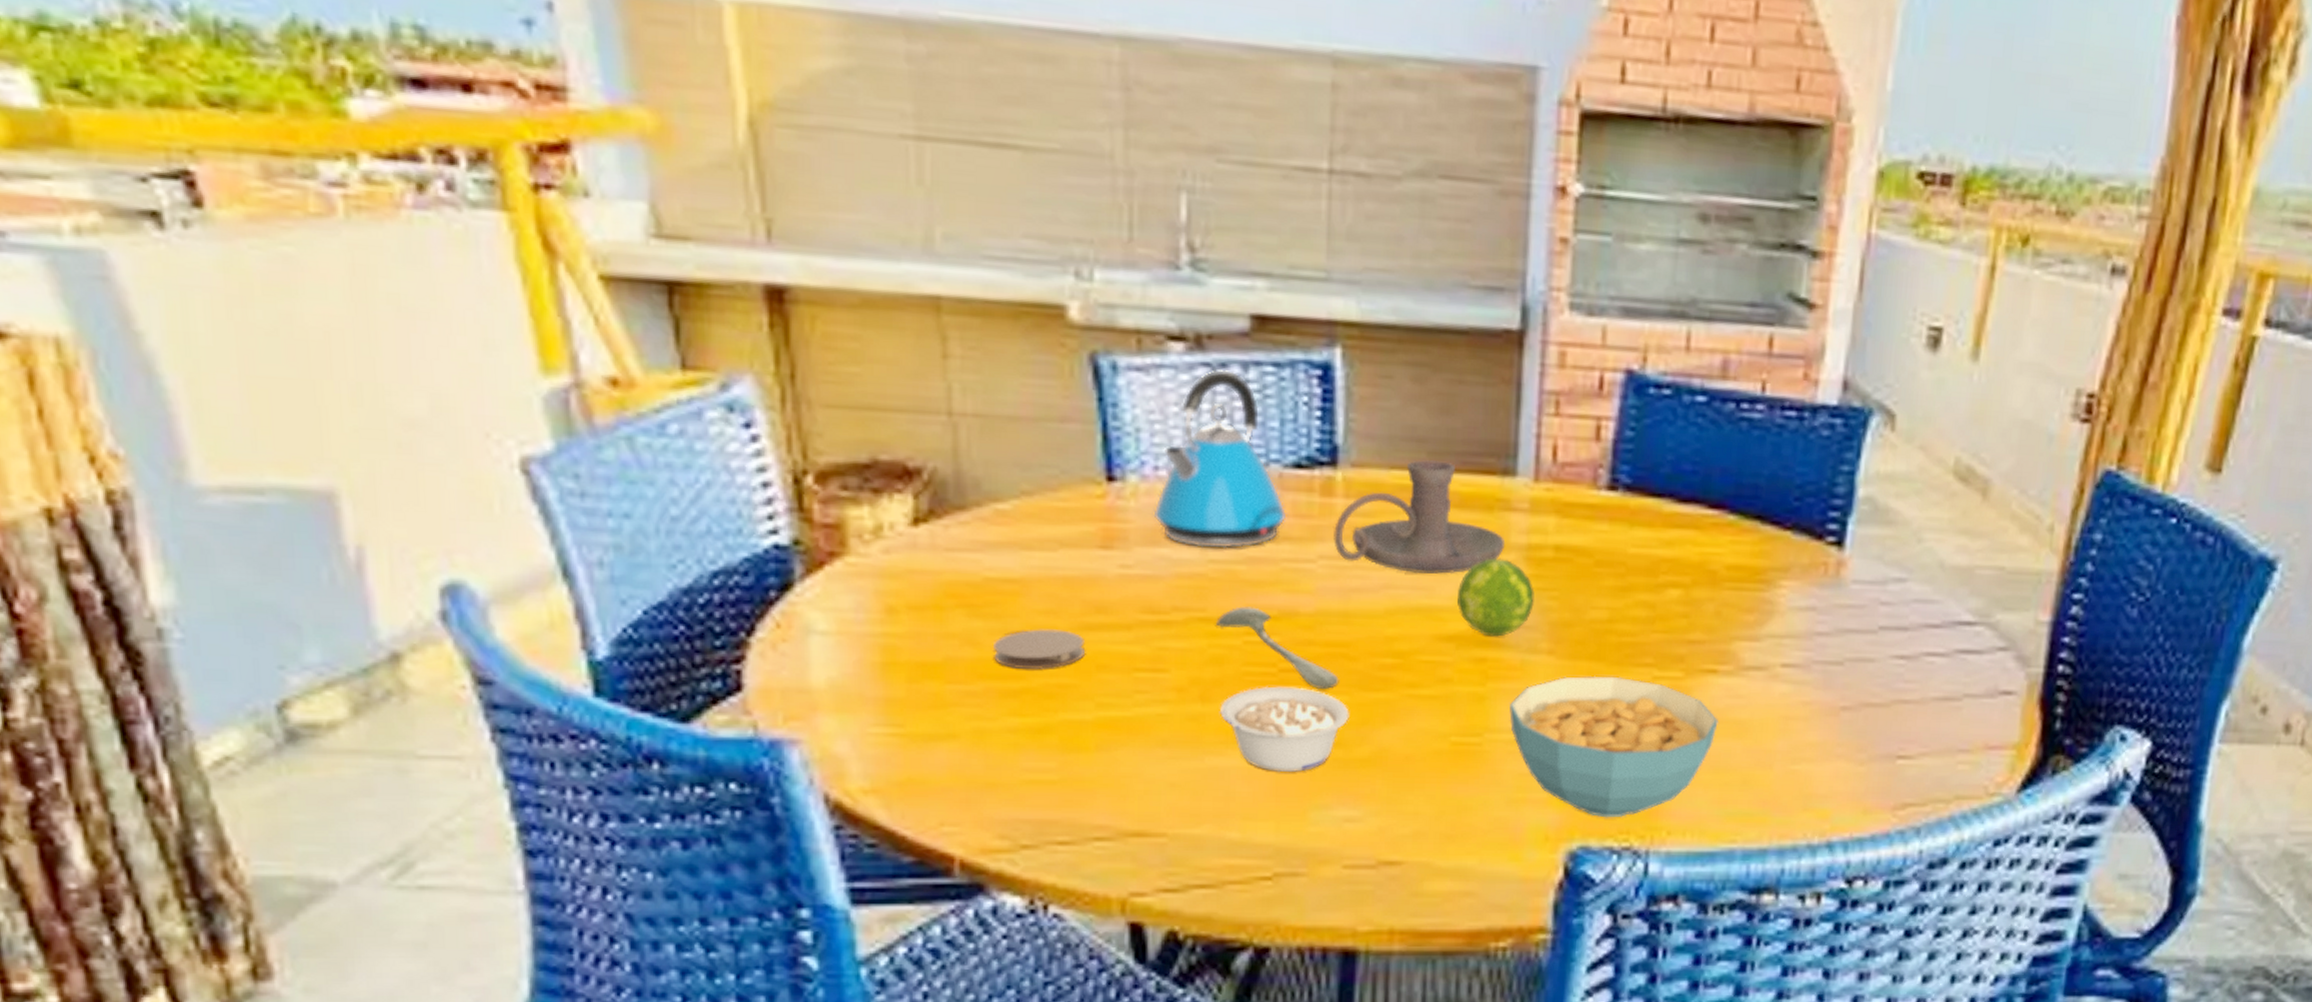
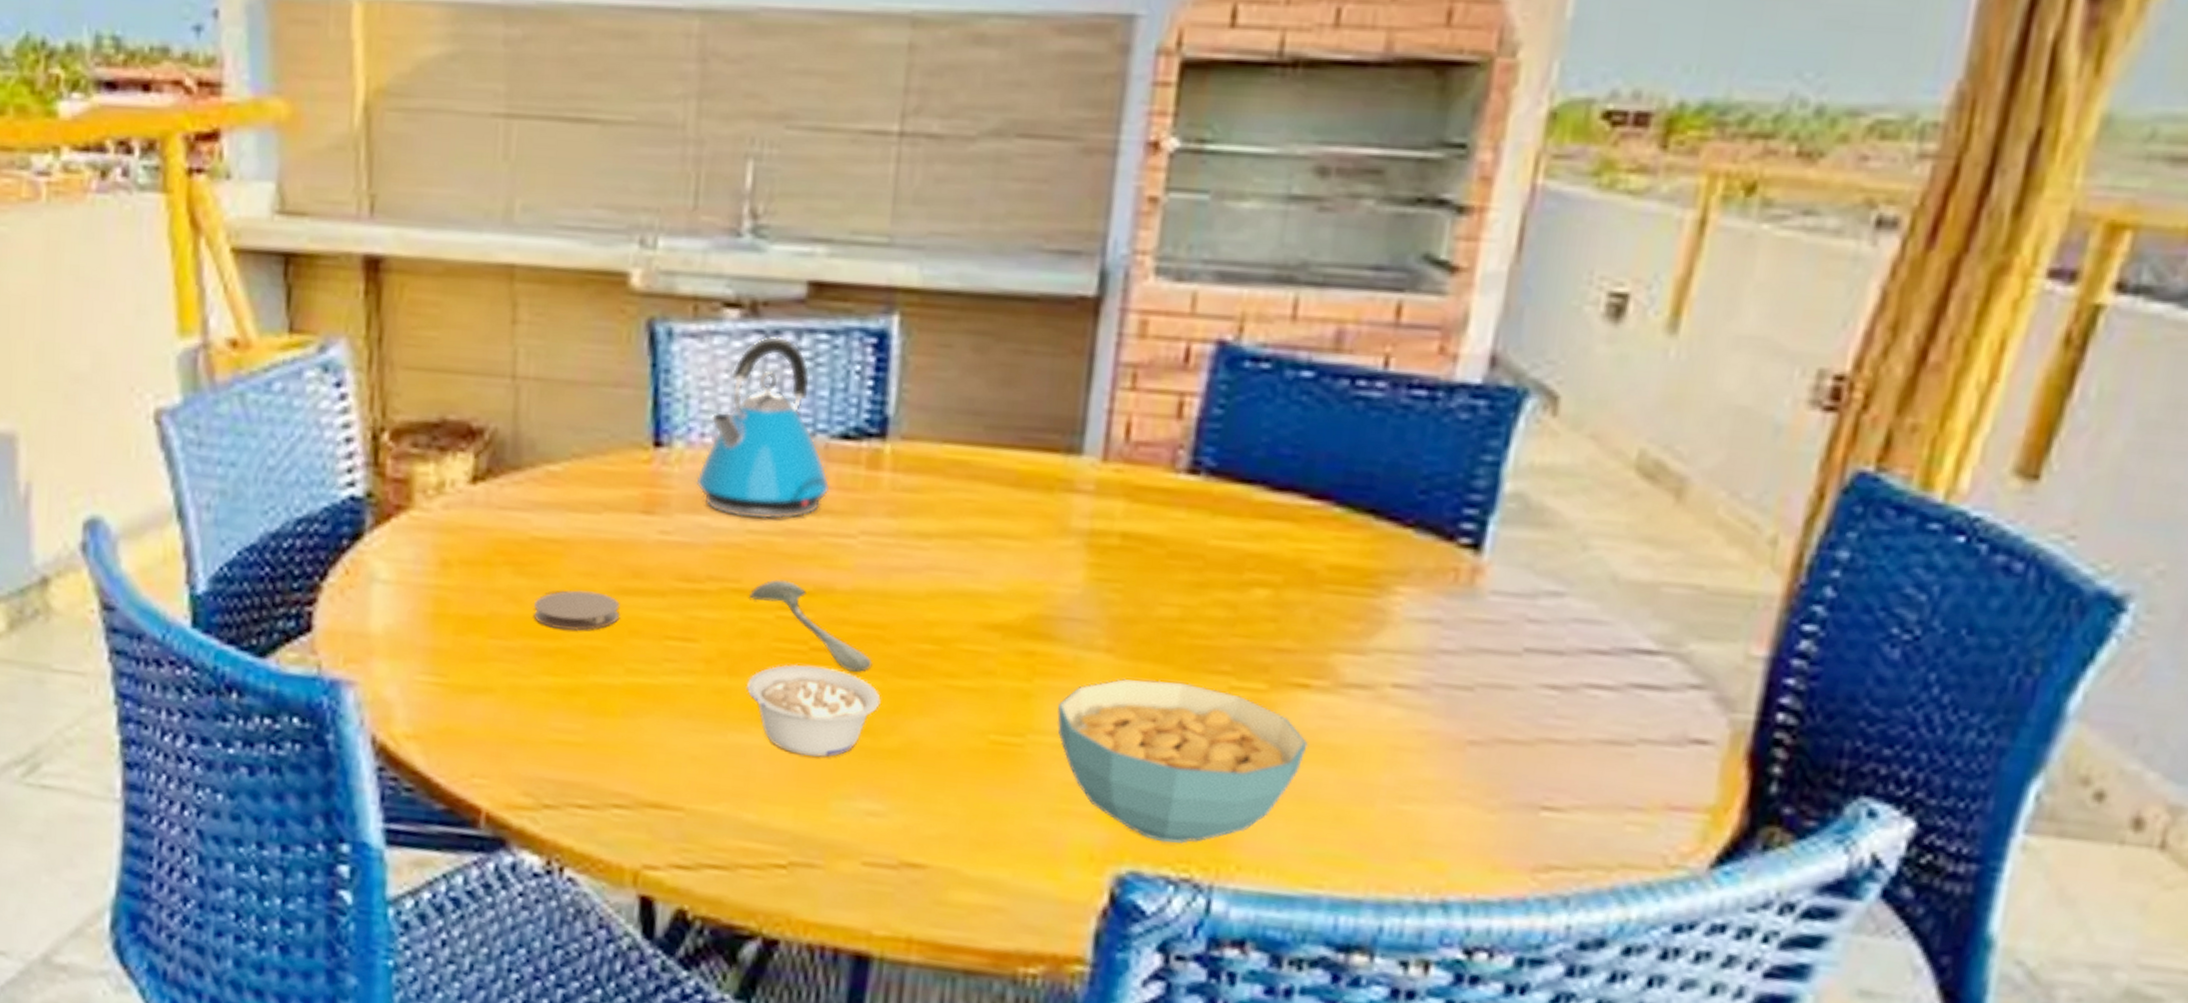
candle holder: present [1334,460,1506,574] -> none [877,434,1065,558]
fruit: present [1457,558,1535,637] -> none [1006,543,1095,630]

